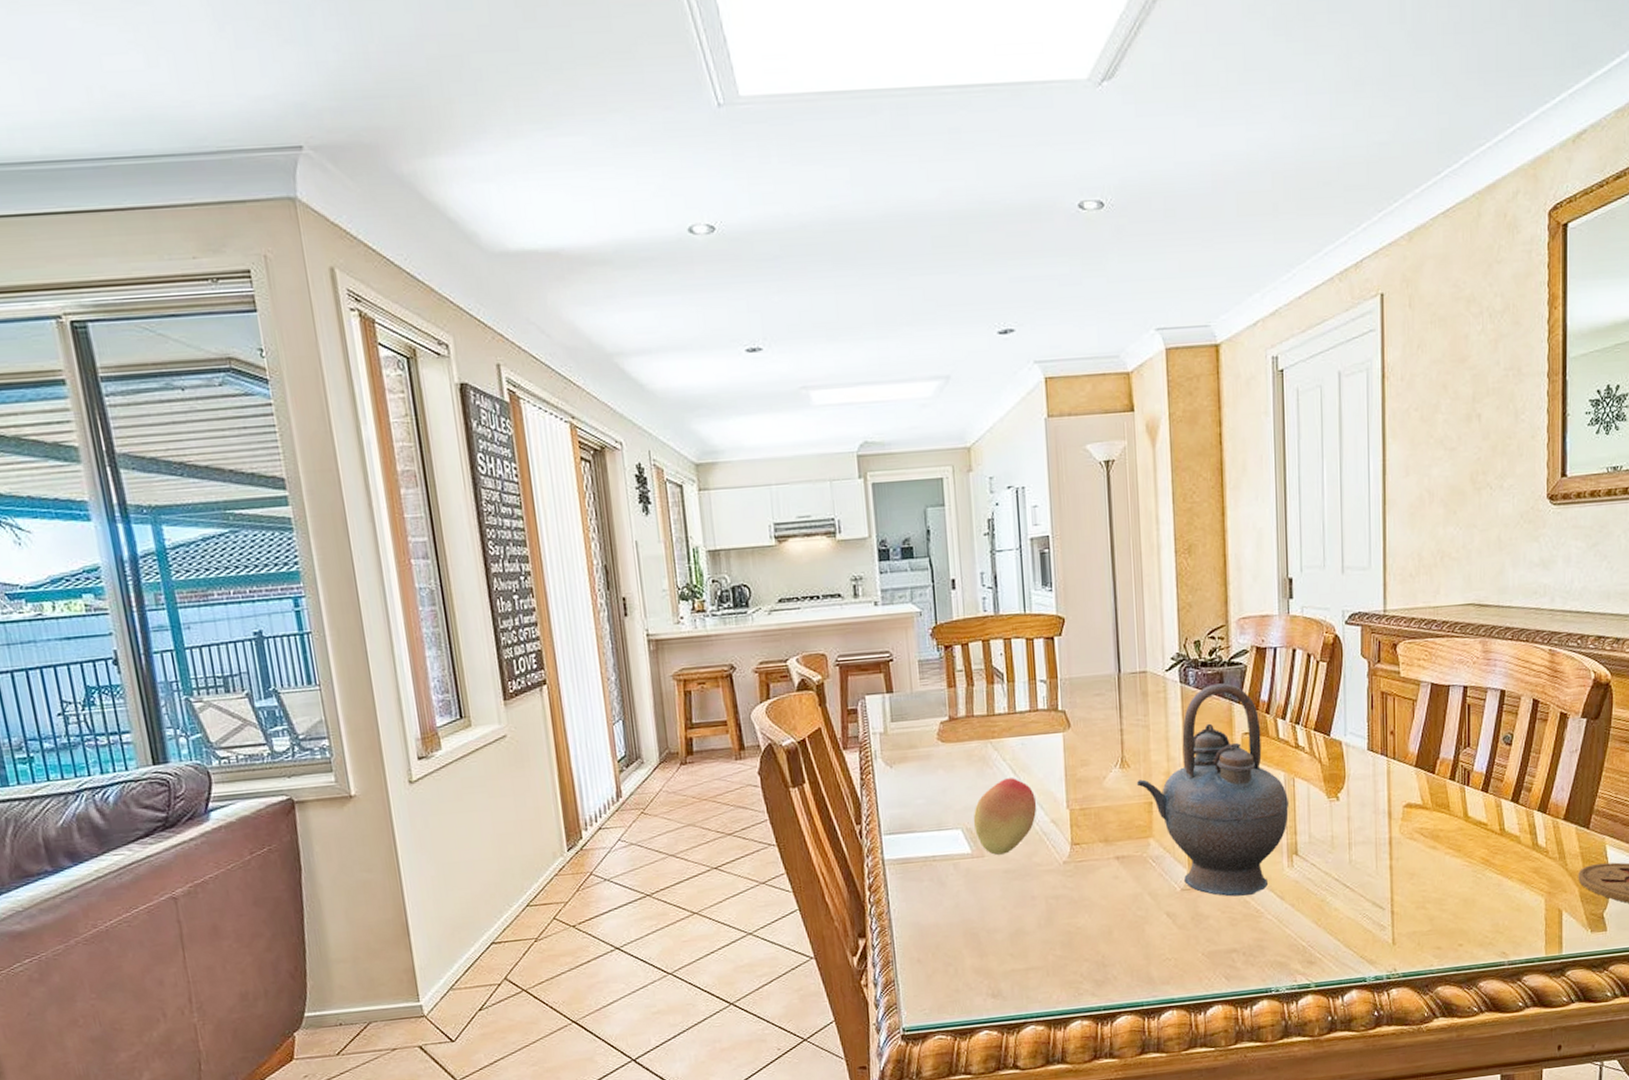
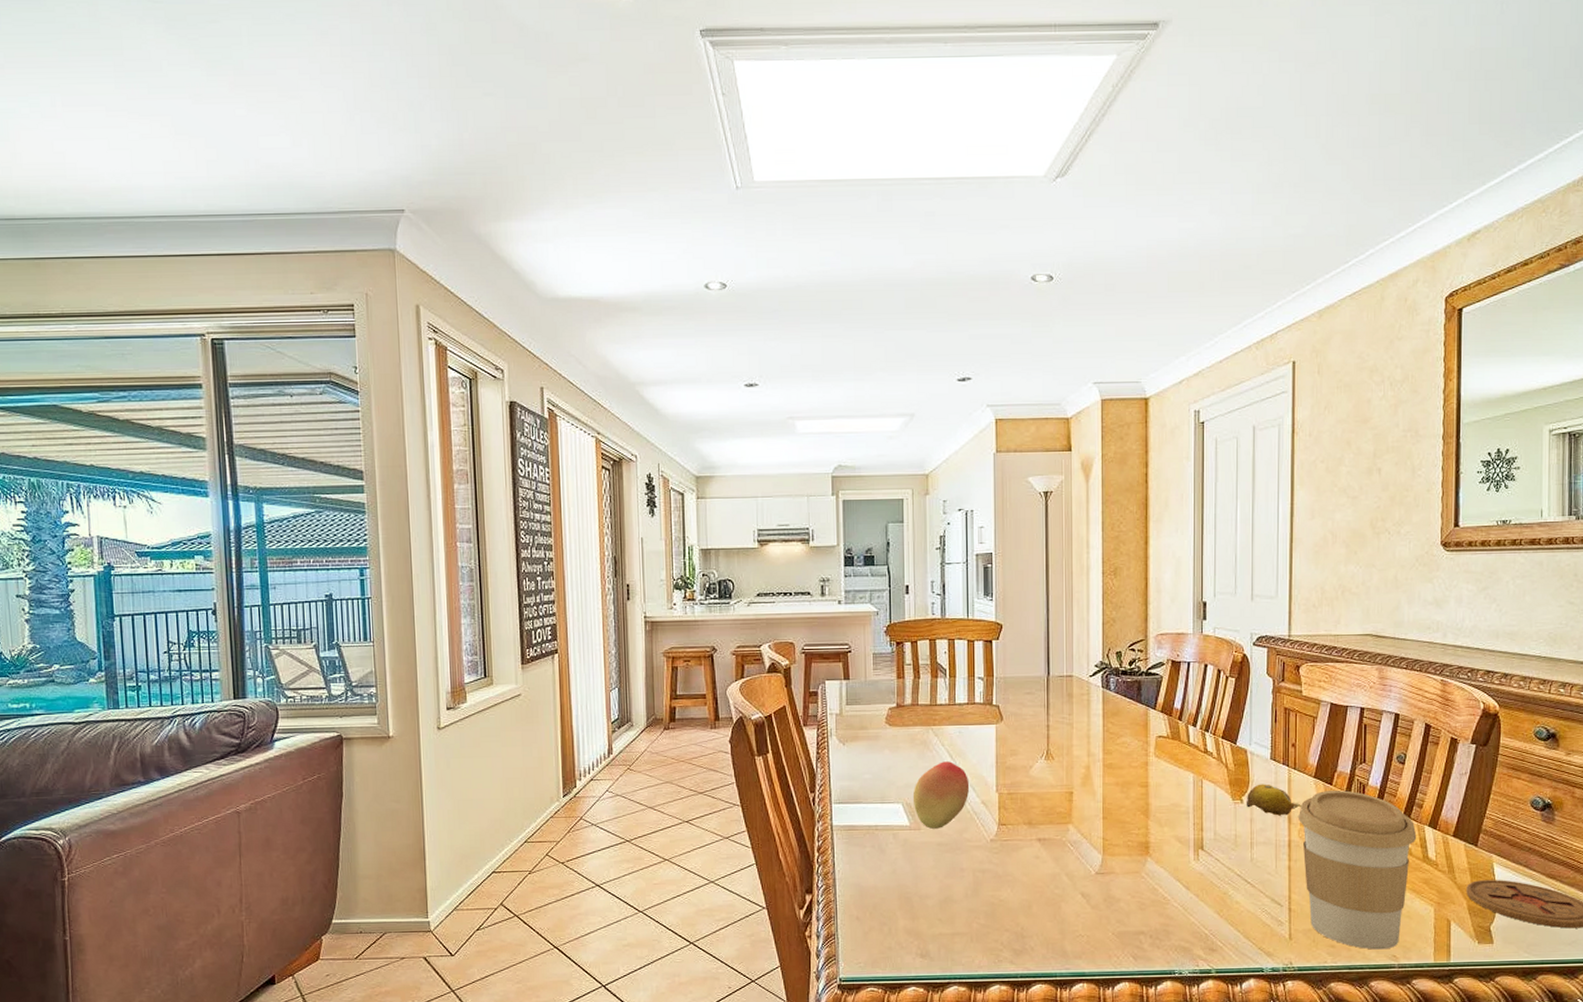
teapot: present [1136,683,1289,897] -> none [1059,690,1196,883]
fruit: none [1343,777,1402,812] -> present [1247,784,1301,816]
coffee cup: none [1398,778,1526,948] -> present [1297,790,1417,950]

